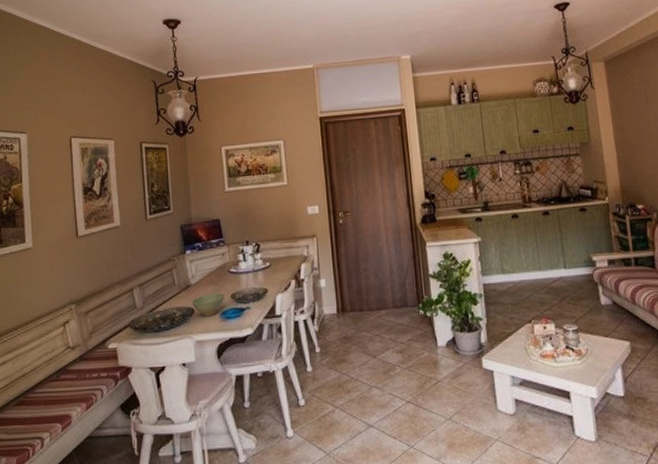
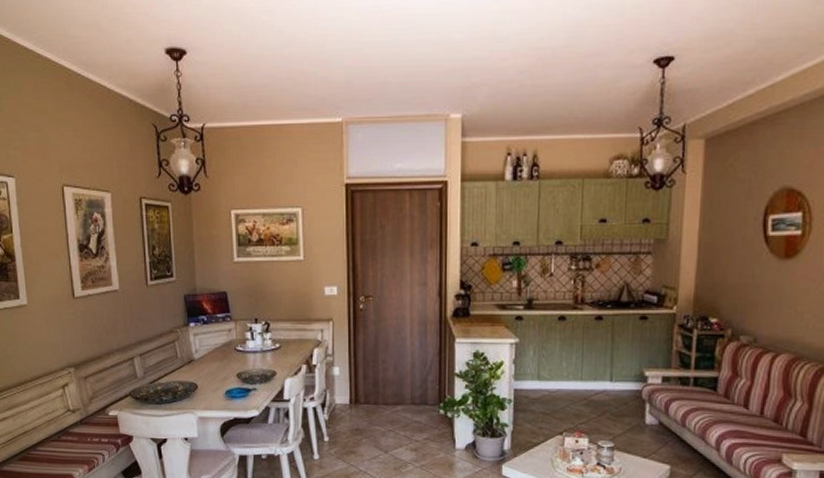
bowl: present [192,293,225,317] -> none [195,370,231,394]

